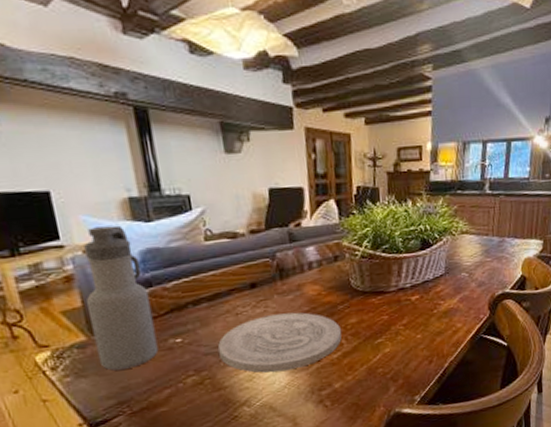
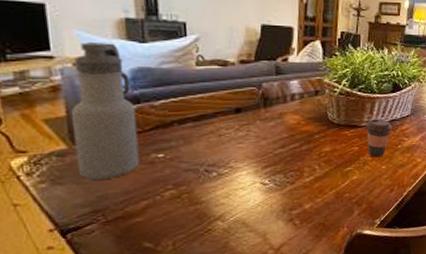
plate: present [218,312,342,373] -> none [199,138,315,191]
coffee cup: none [394,281,425,326] -> present [365,119,393,158]

